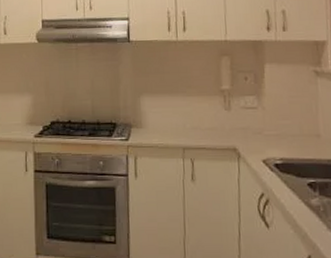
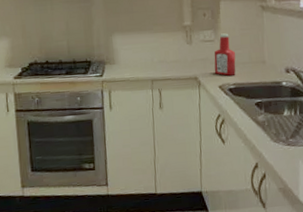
ketchup bottle: none [256,100,284,149] -> present [214,33,236,76]

